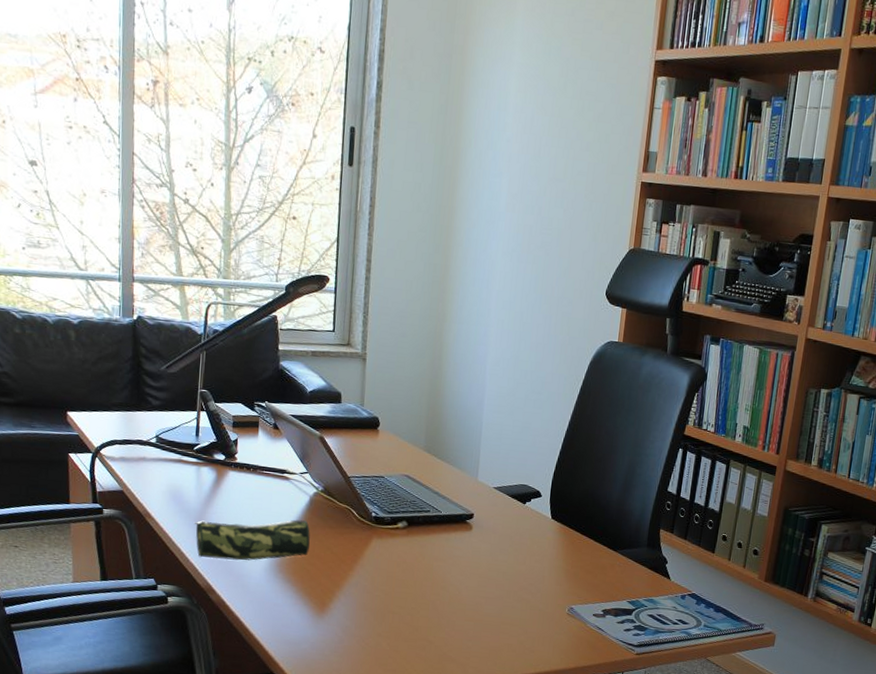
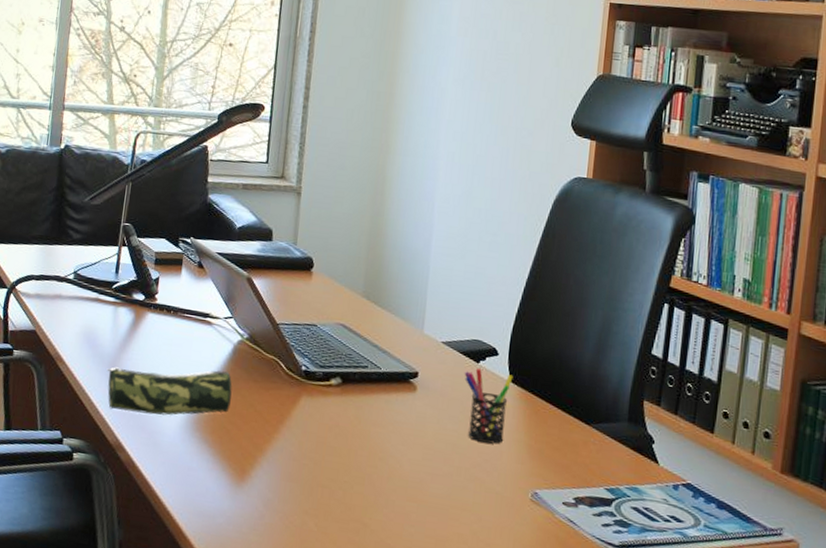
pen holder: none [512,509,554,571] -> present [464,368,513,444]

